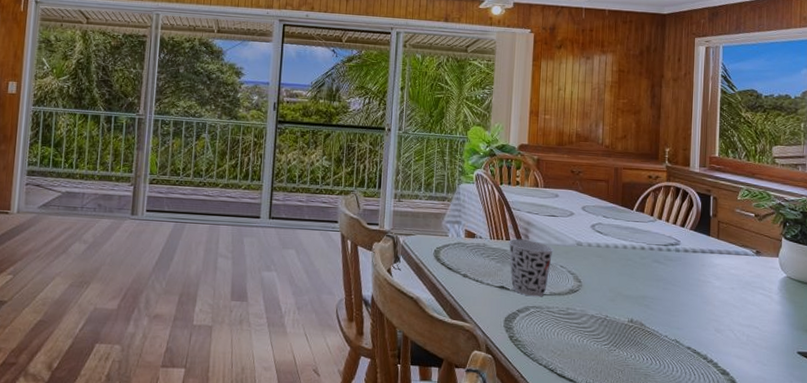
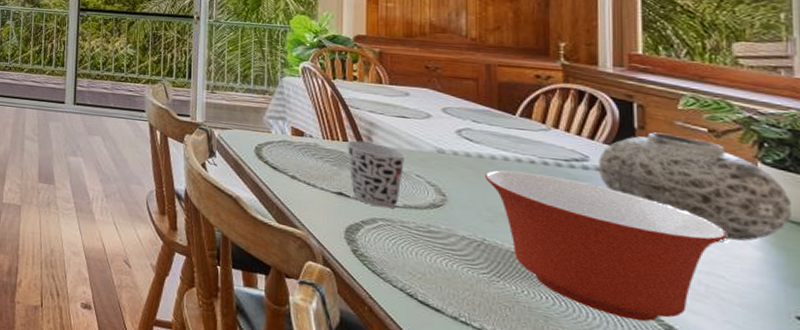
mixing bowl: none [610,256,761,369] -> present [485,170,726,322]
vase: none [686,219,800,301] -> present [599,132,793,243]

